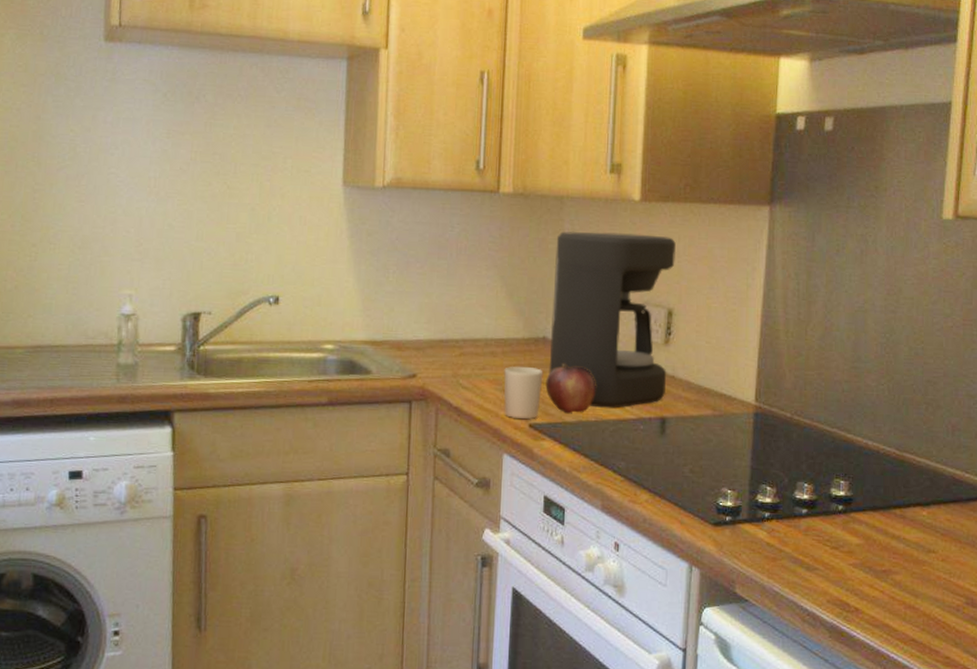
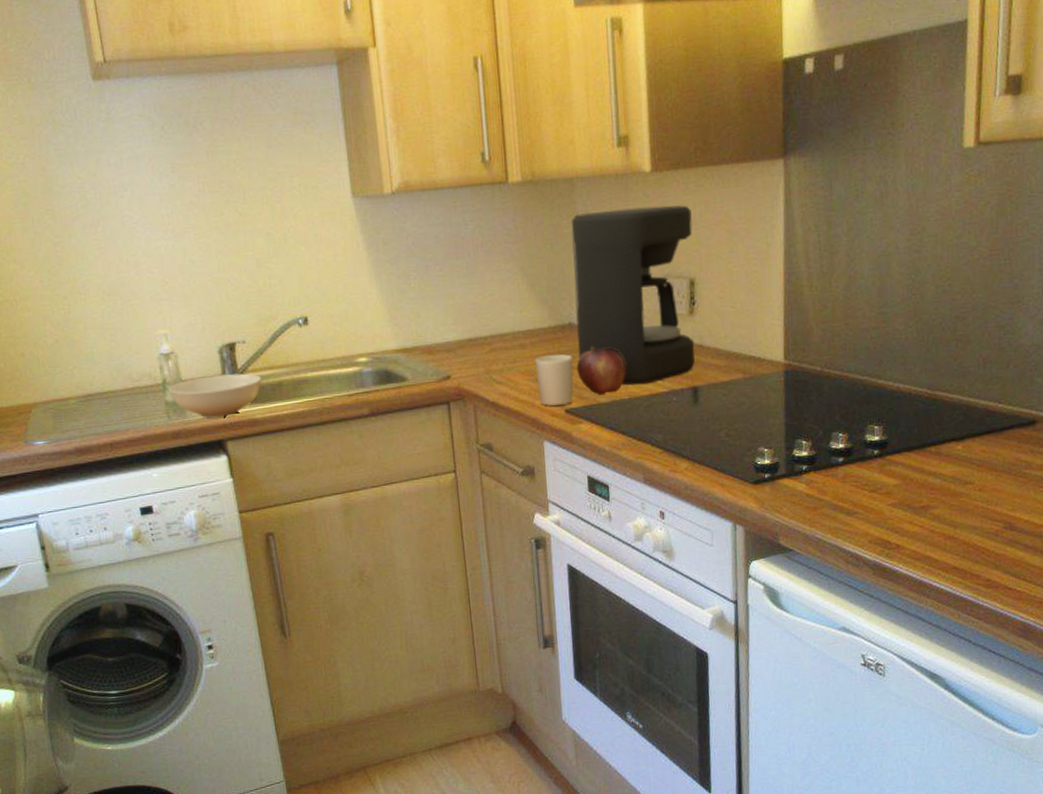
bowl: none [122,343,222,387] -> present [168,373,262,418]

